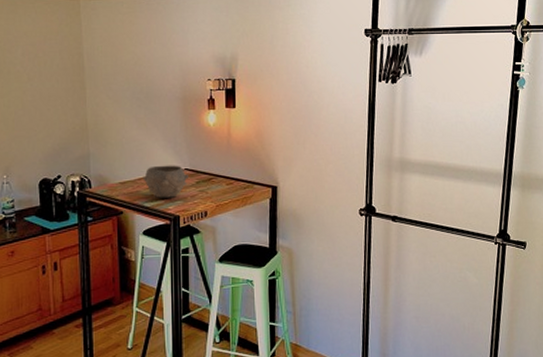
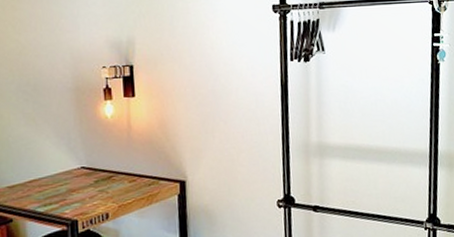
bowl: present [143,165,190,198] -> none [34,163,87,202]

